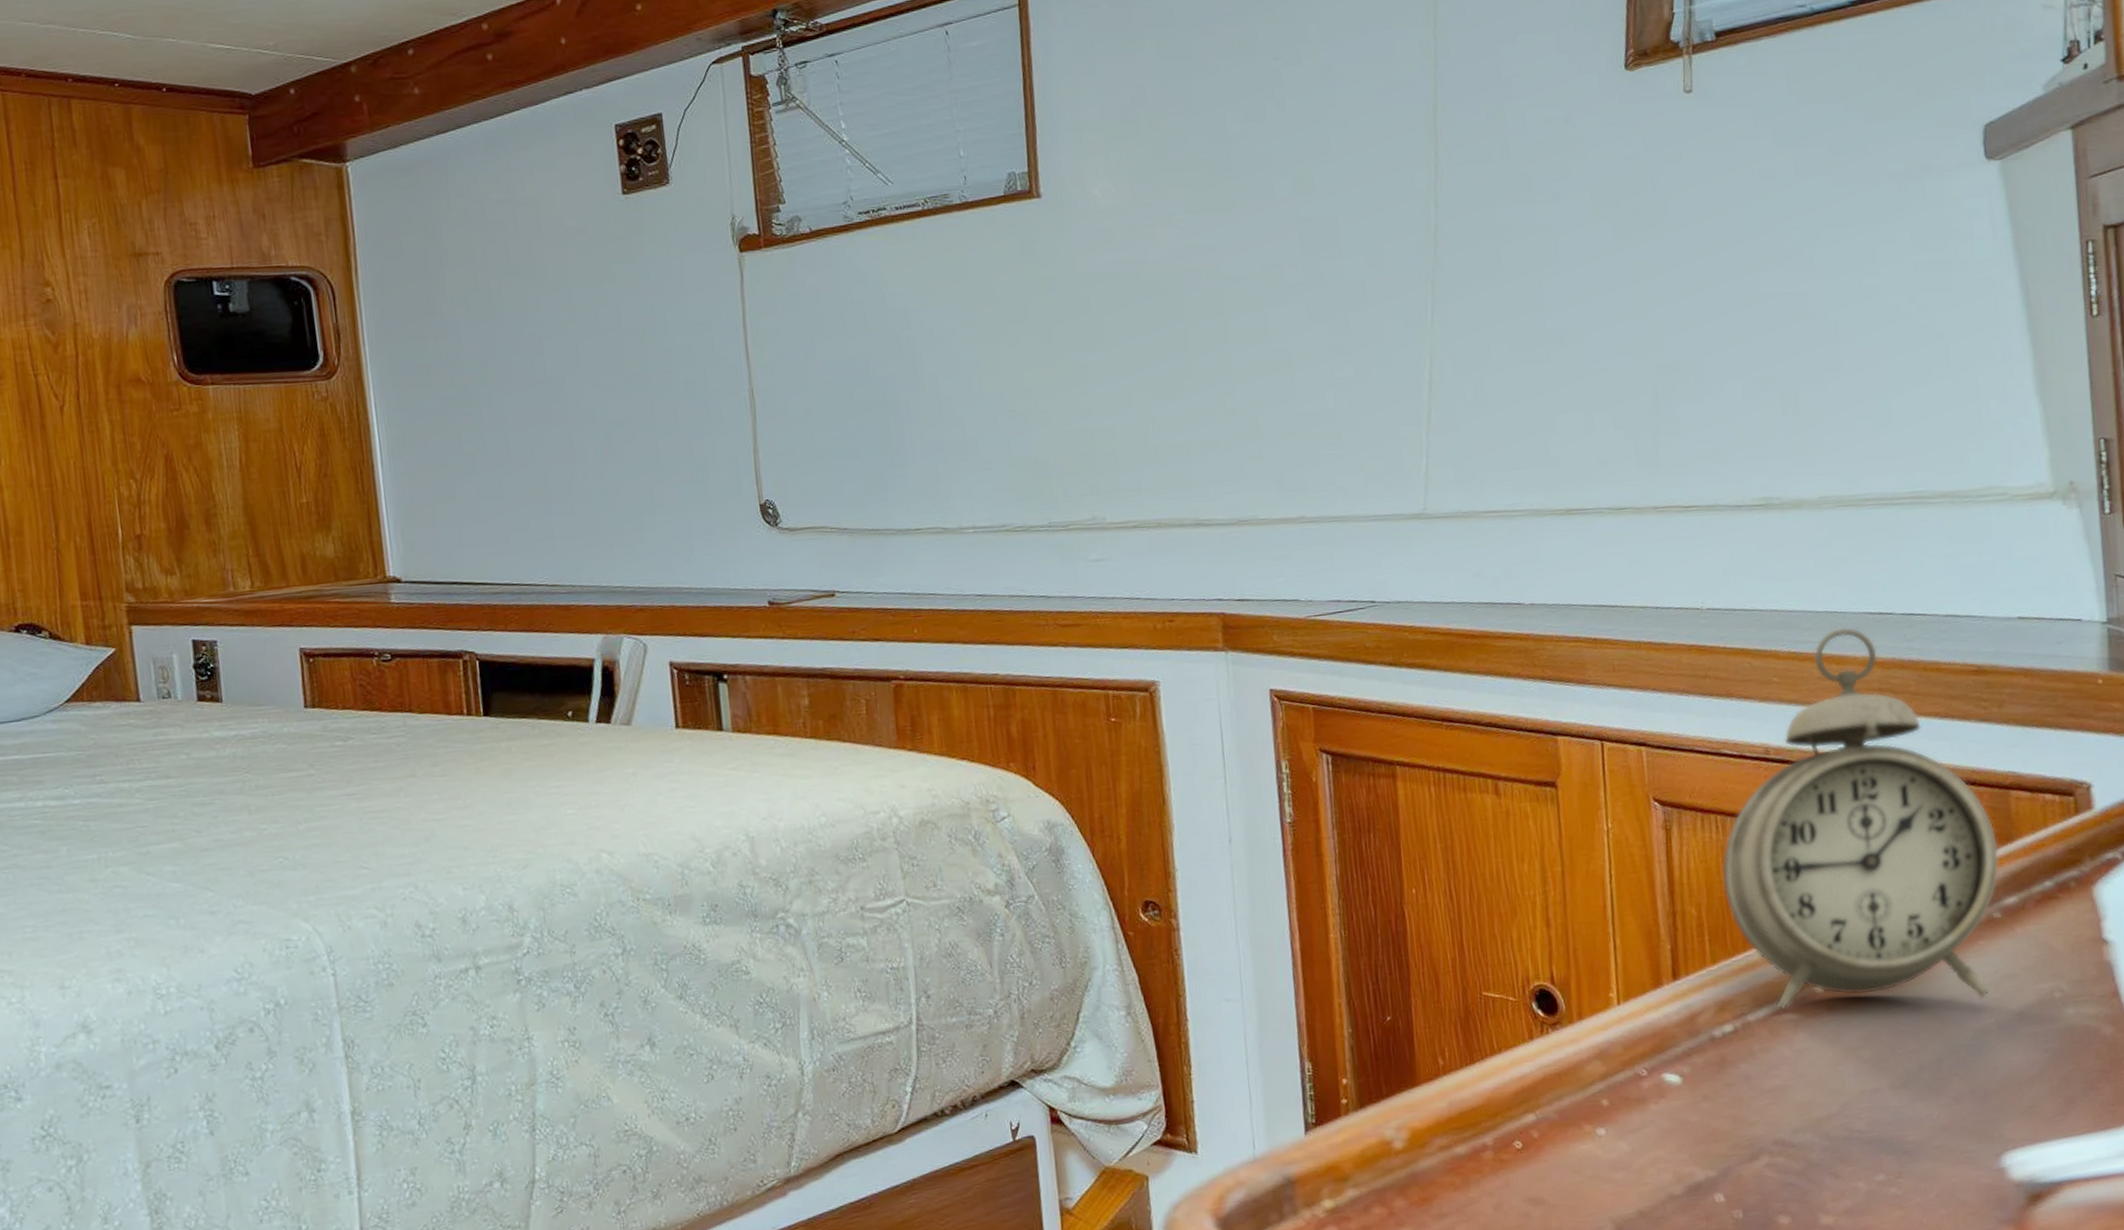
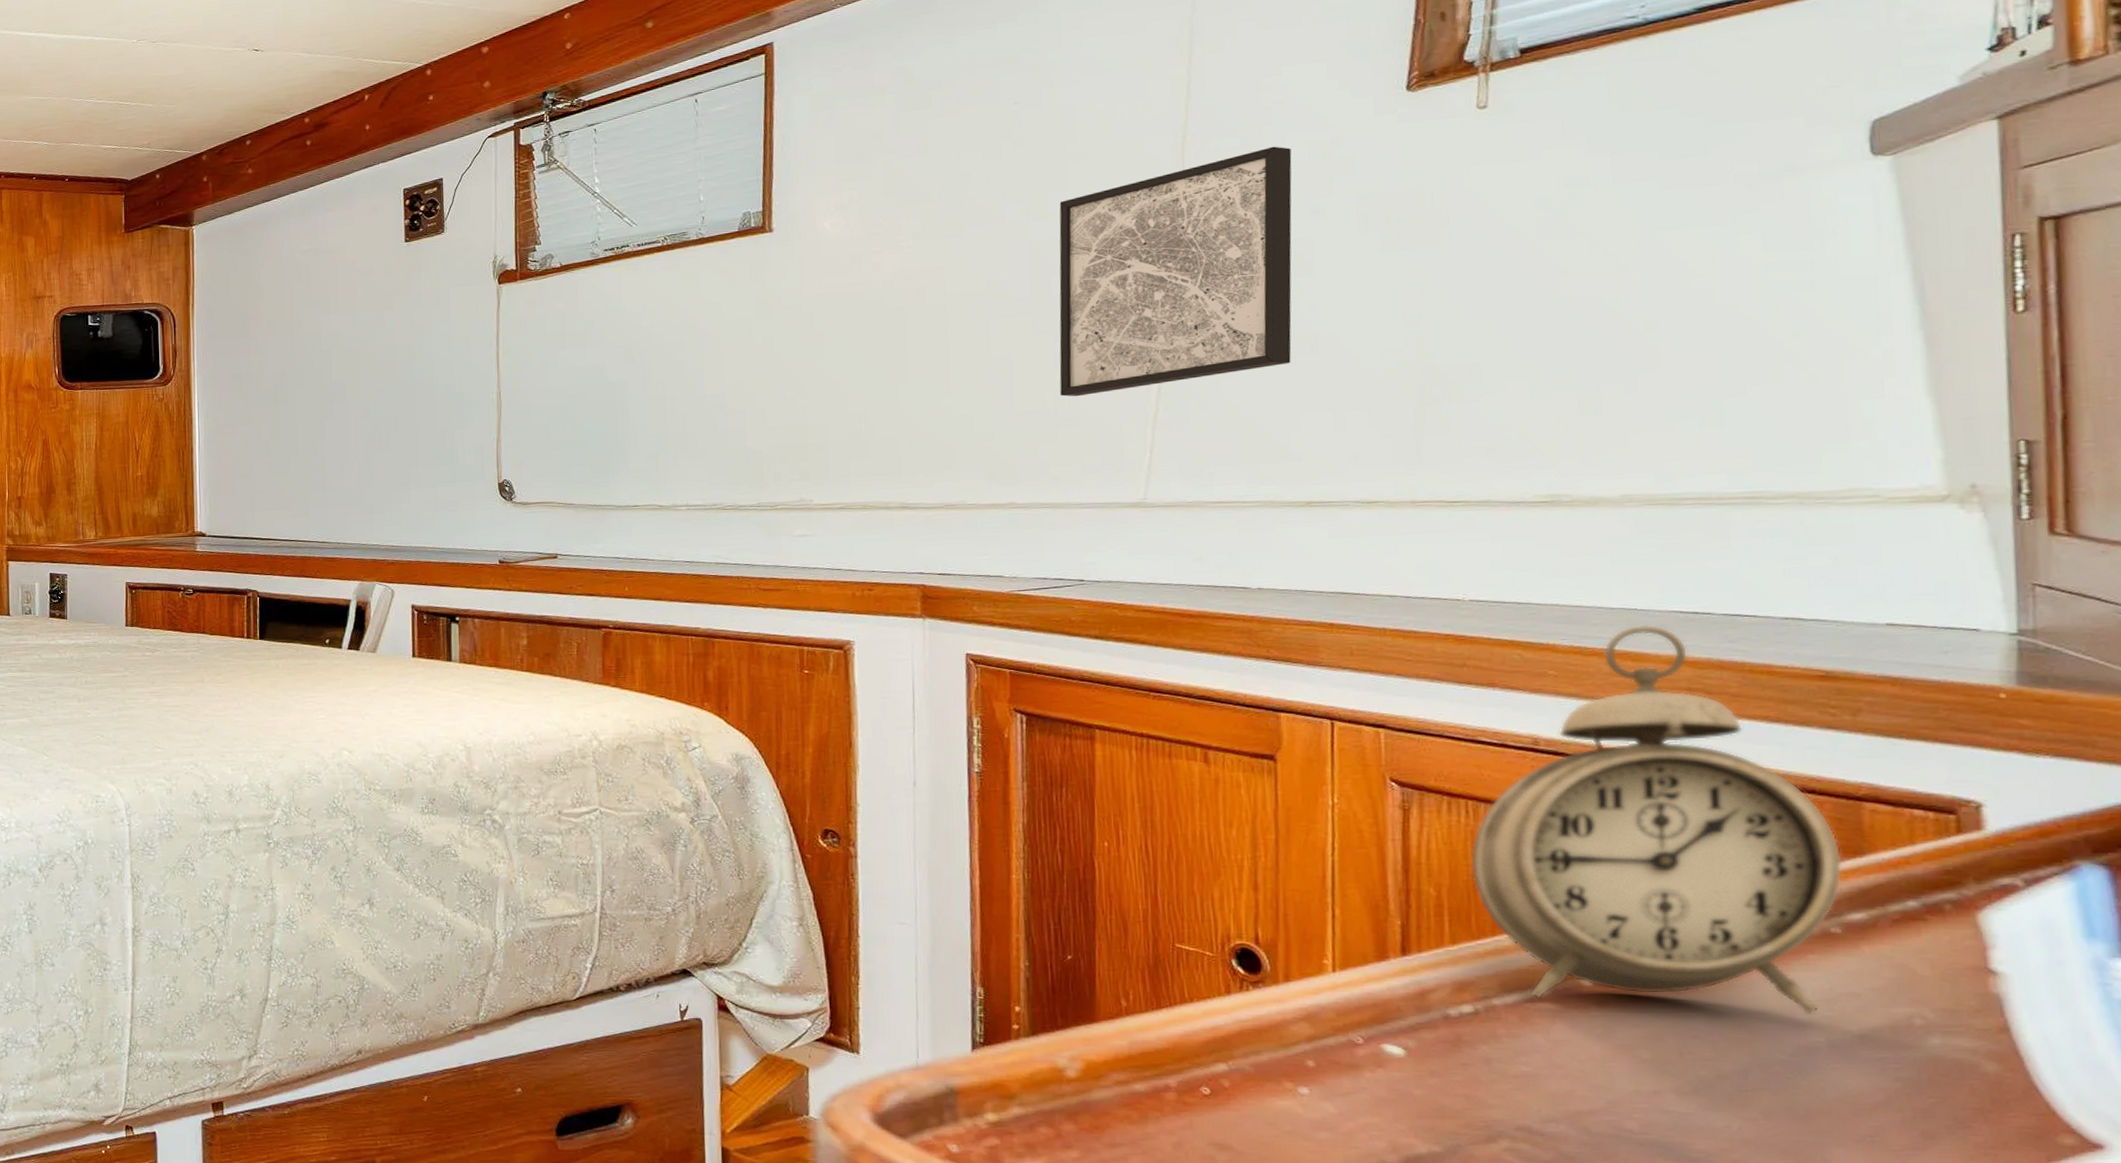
wall art: none [1324,122,1544,397] -> present [1059,146,1292,397]

